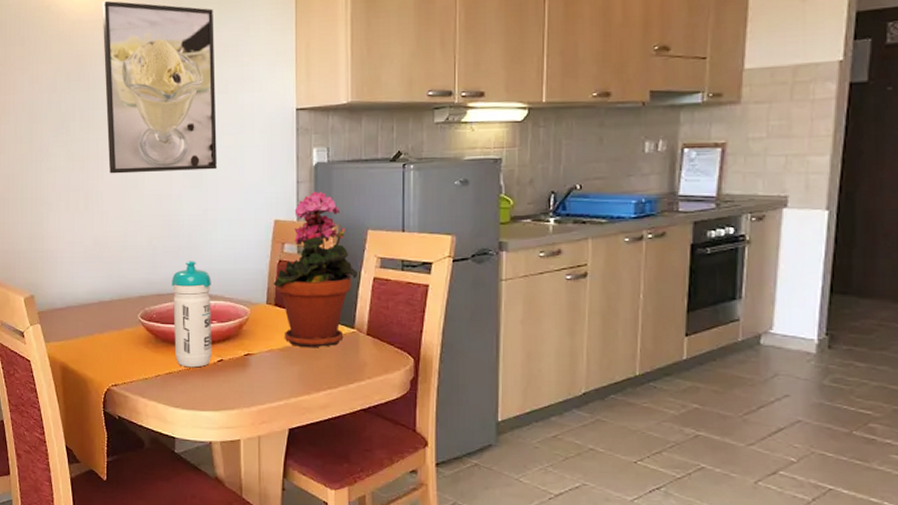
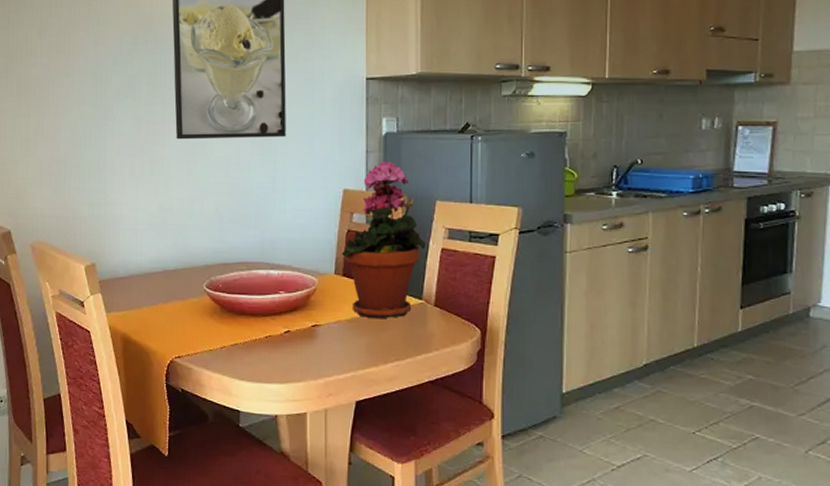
water bottle: present [172,261,212,368] -> none [239,230,279,339]

